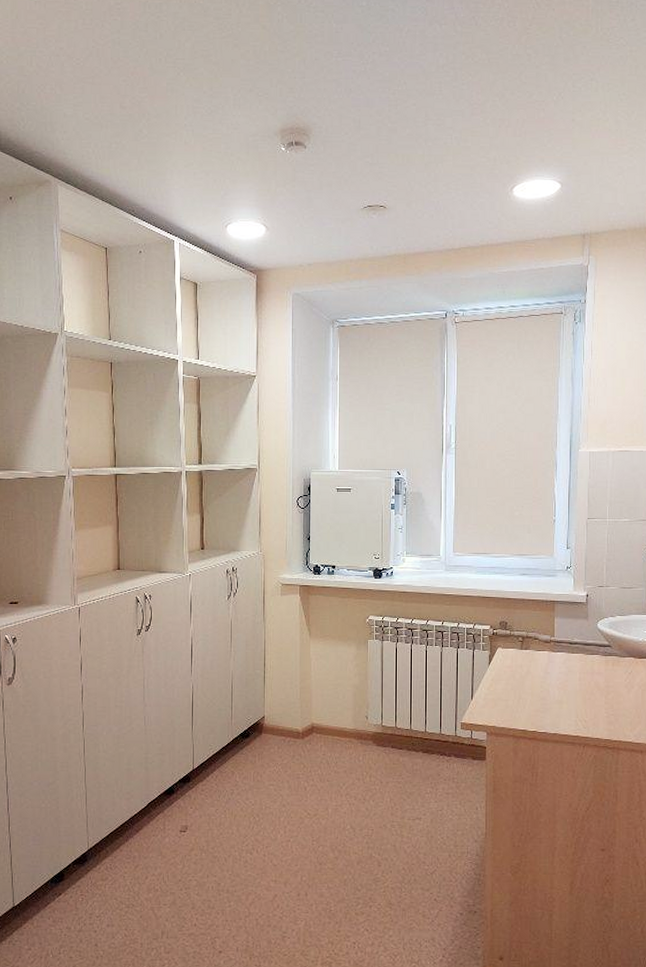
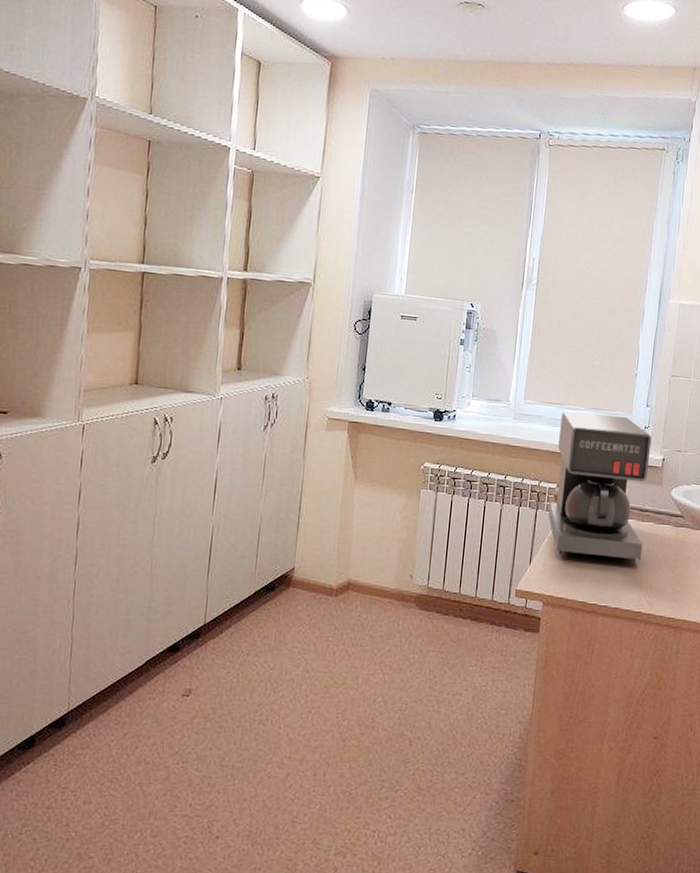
coffee maker: none [484,559,575,691] -> present [548,410,652,562]

